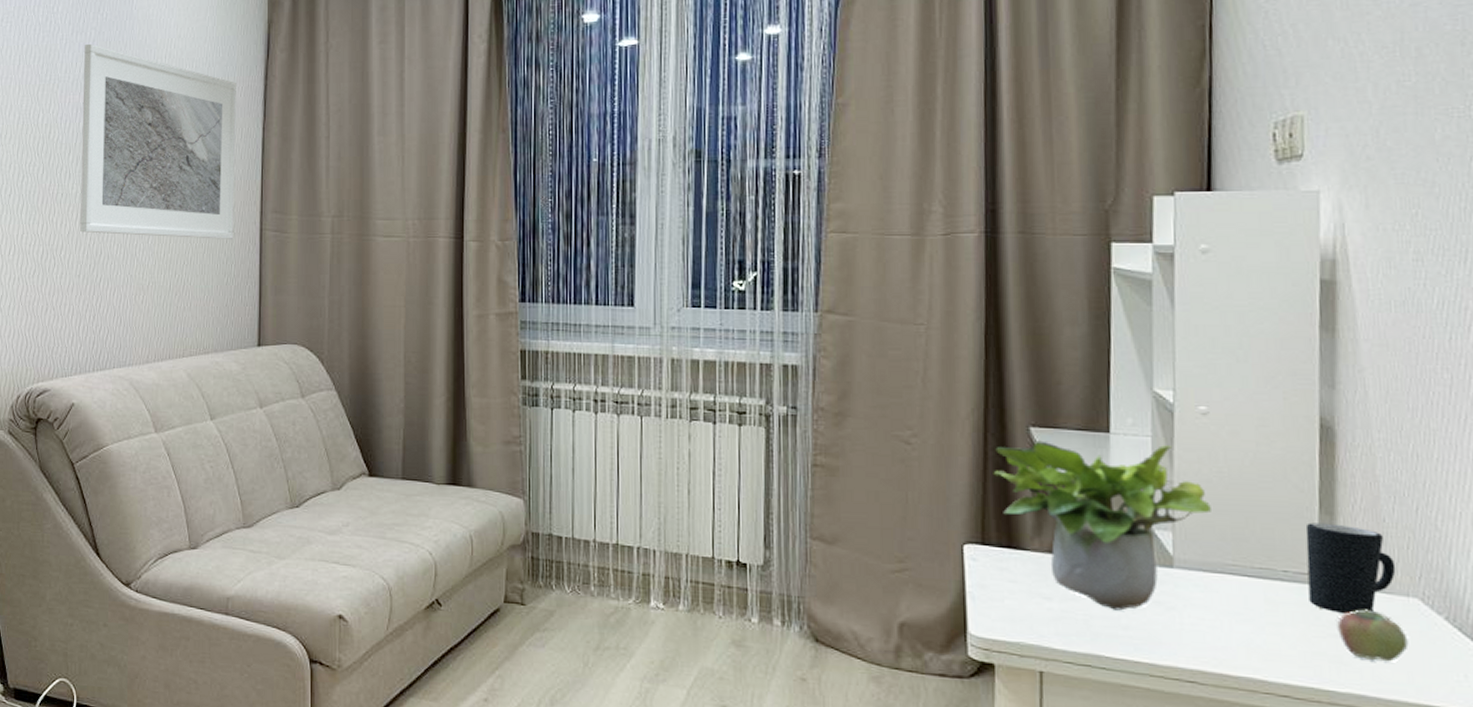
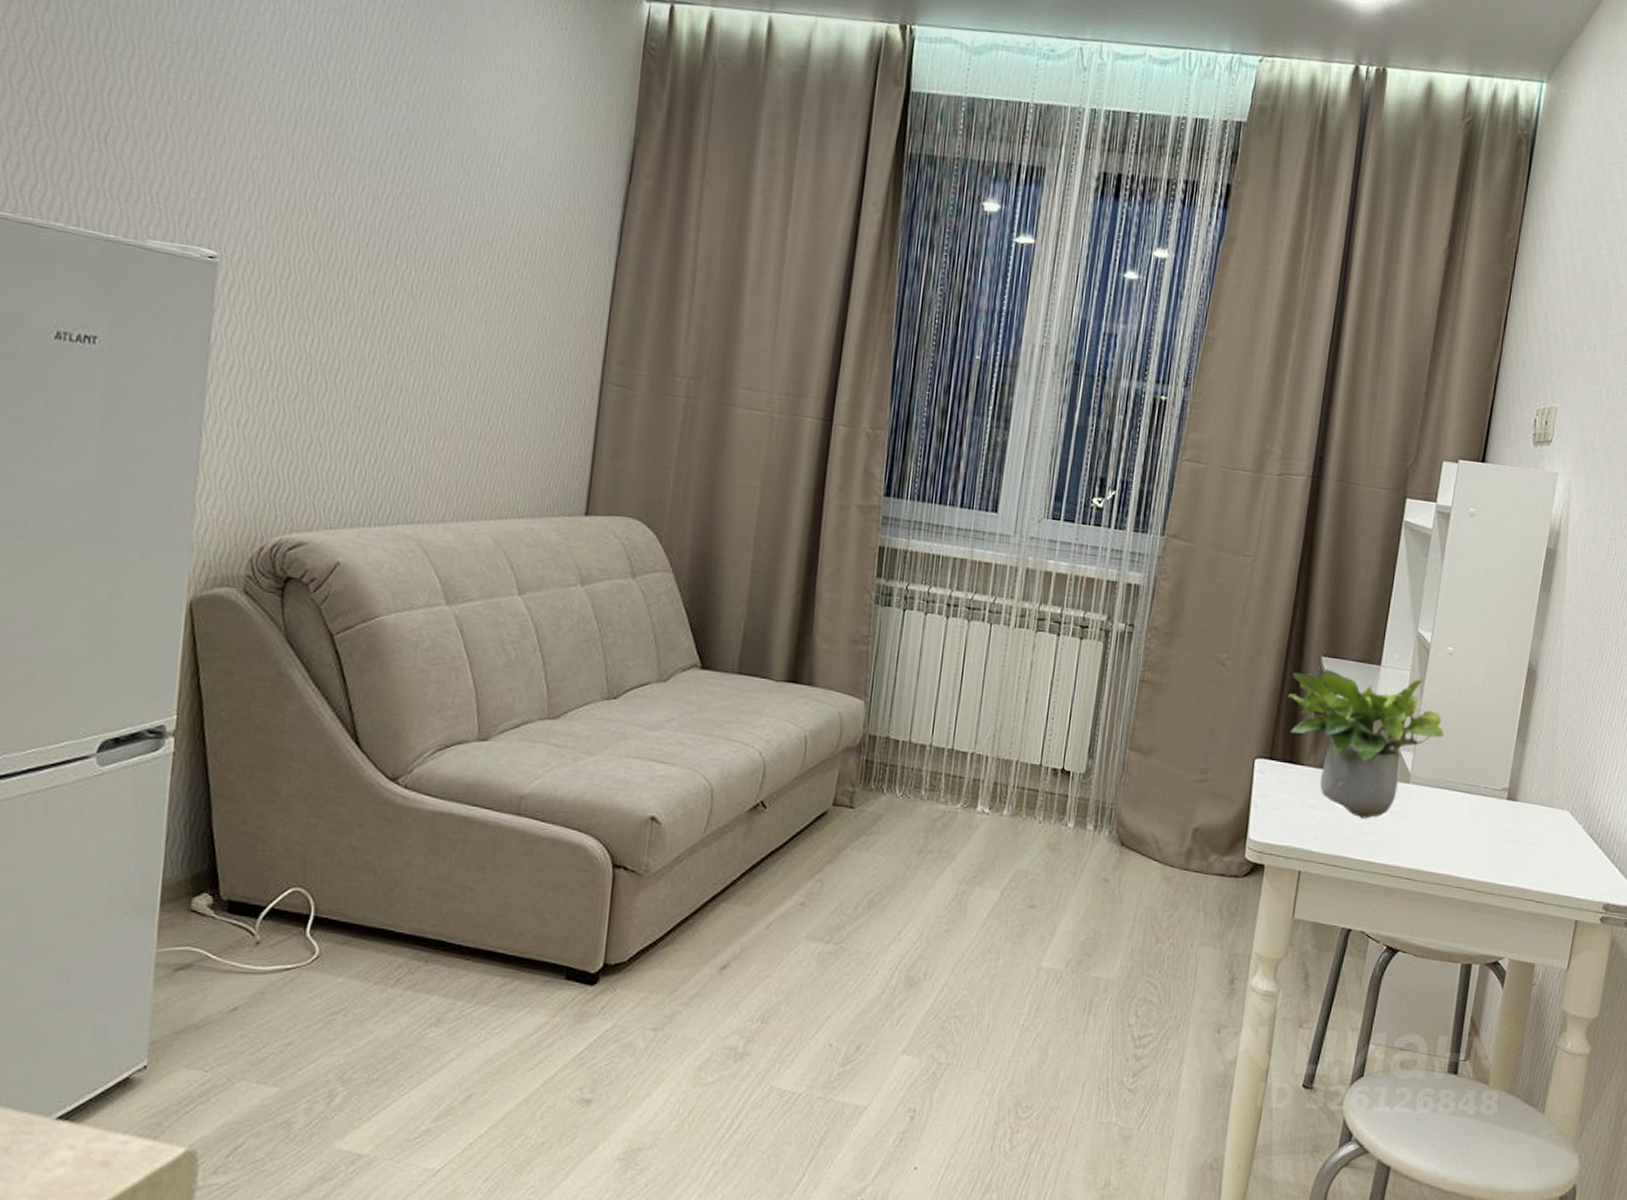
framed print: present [80,43,236,239] -> none [365,120,588,388]
mug: present [1305,523,1396,615] -> none [1498,748,1559,824]
apple: present [1337,609,1409,662] -> none [1513,819,1558,862]

